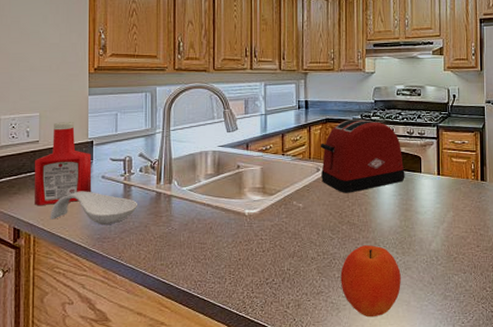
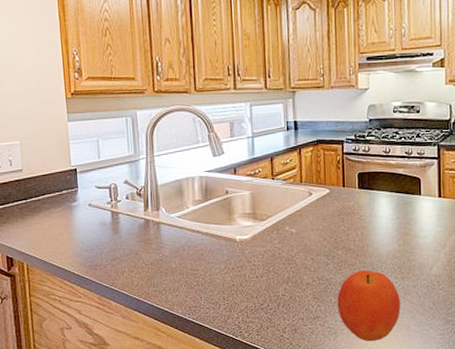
ketchup bottle: present [34,122,92,206] -> none [19,149,80,235]
spoon rest: present [50,191,138,225] -> none [40,219,127,252]
toaster: present [320,118,405,193] -> none [311,139,403,218]

